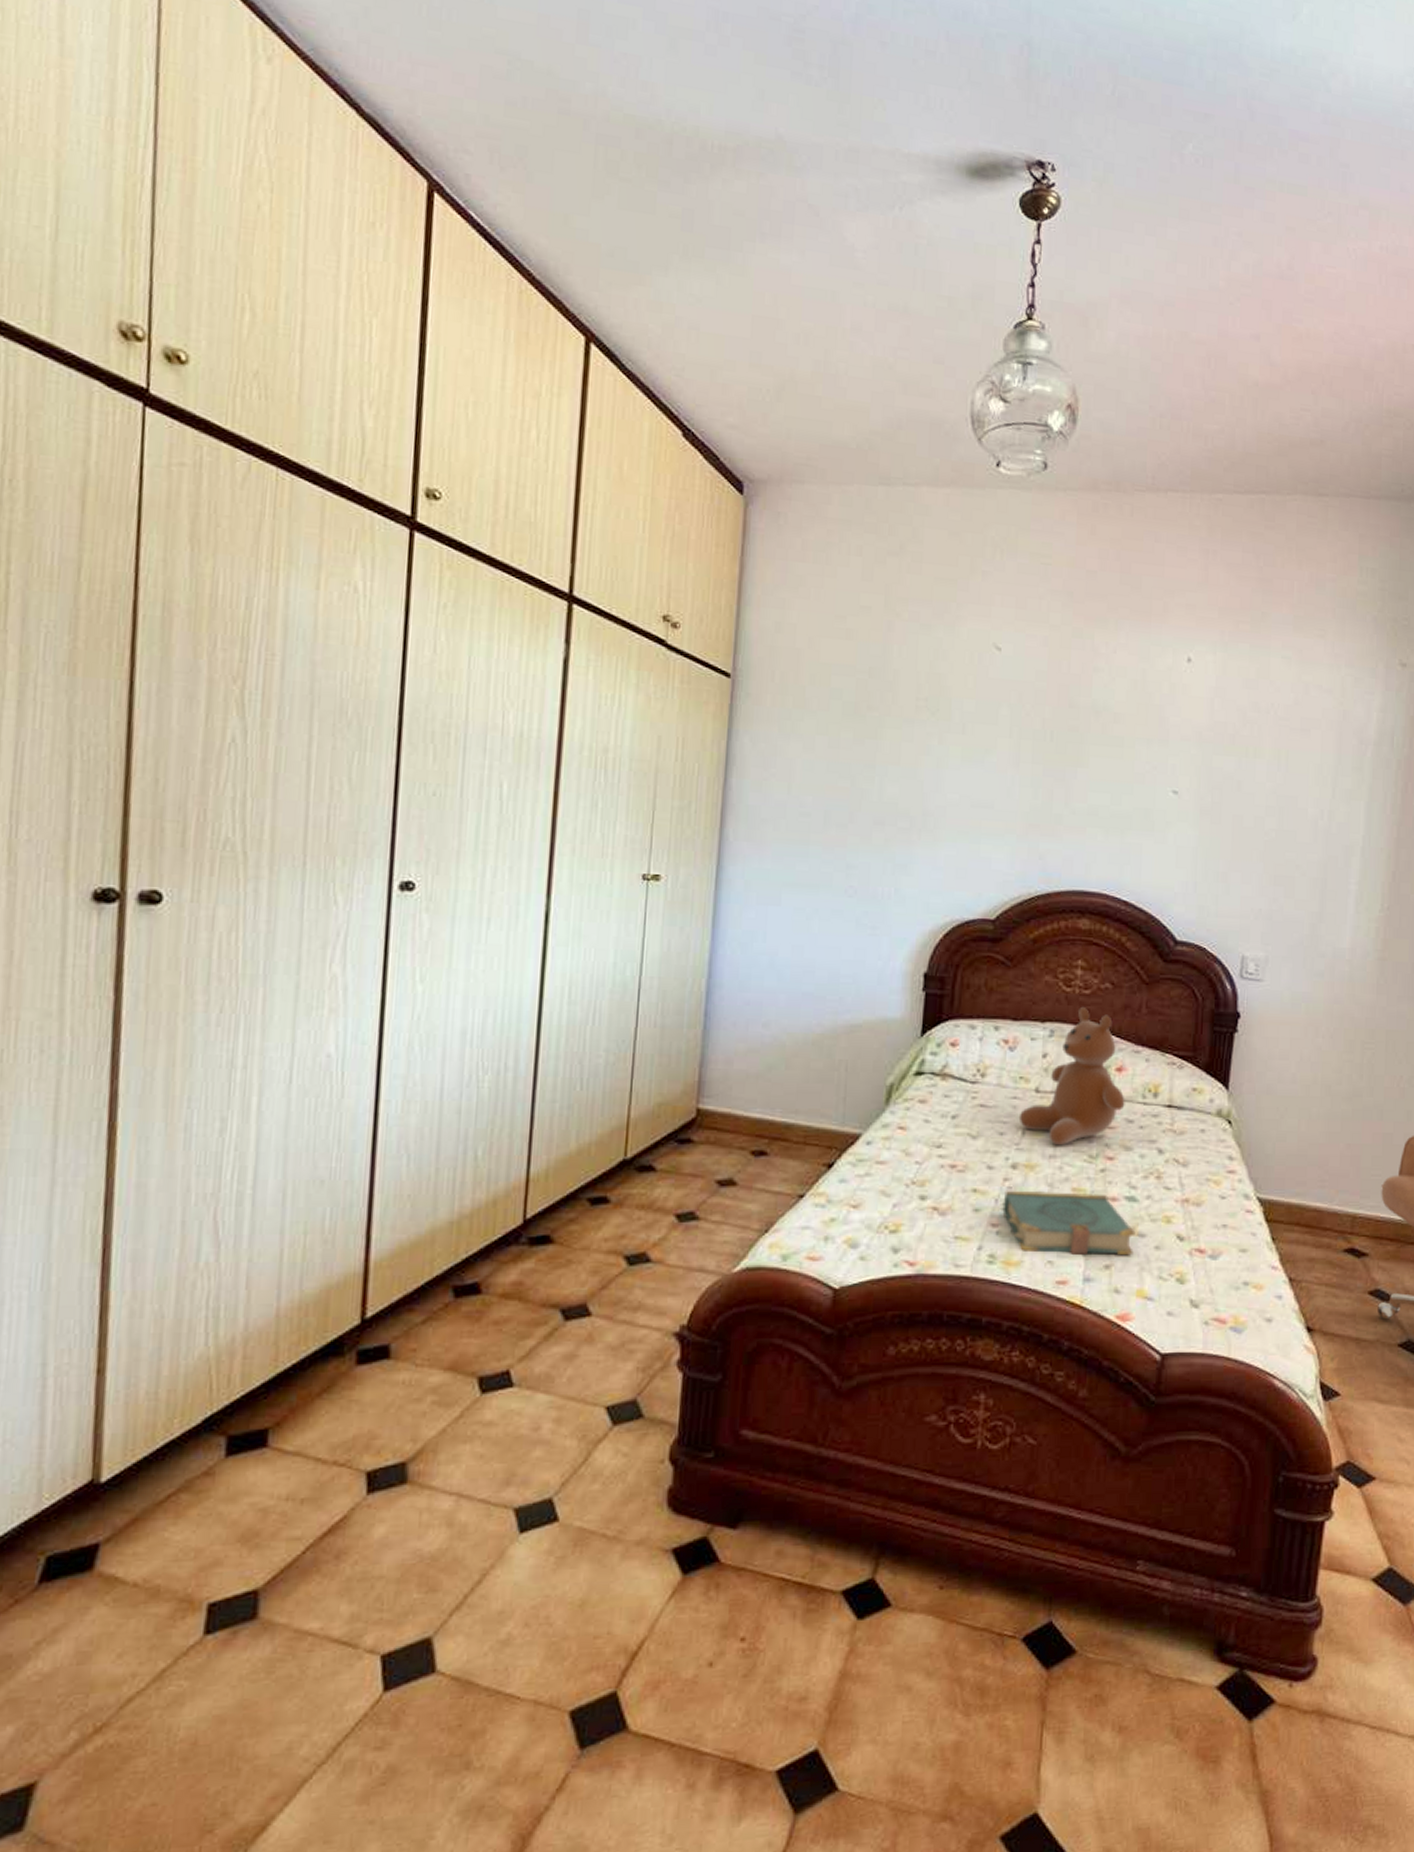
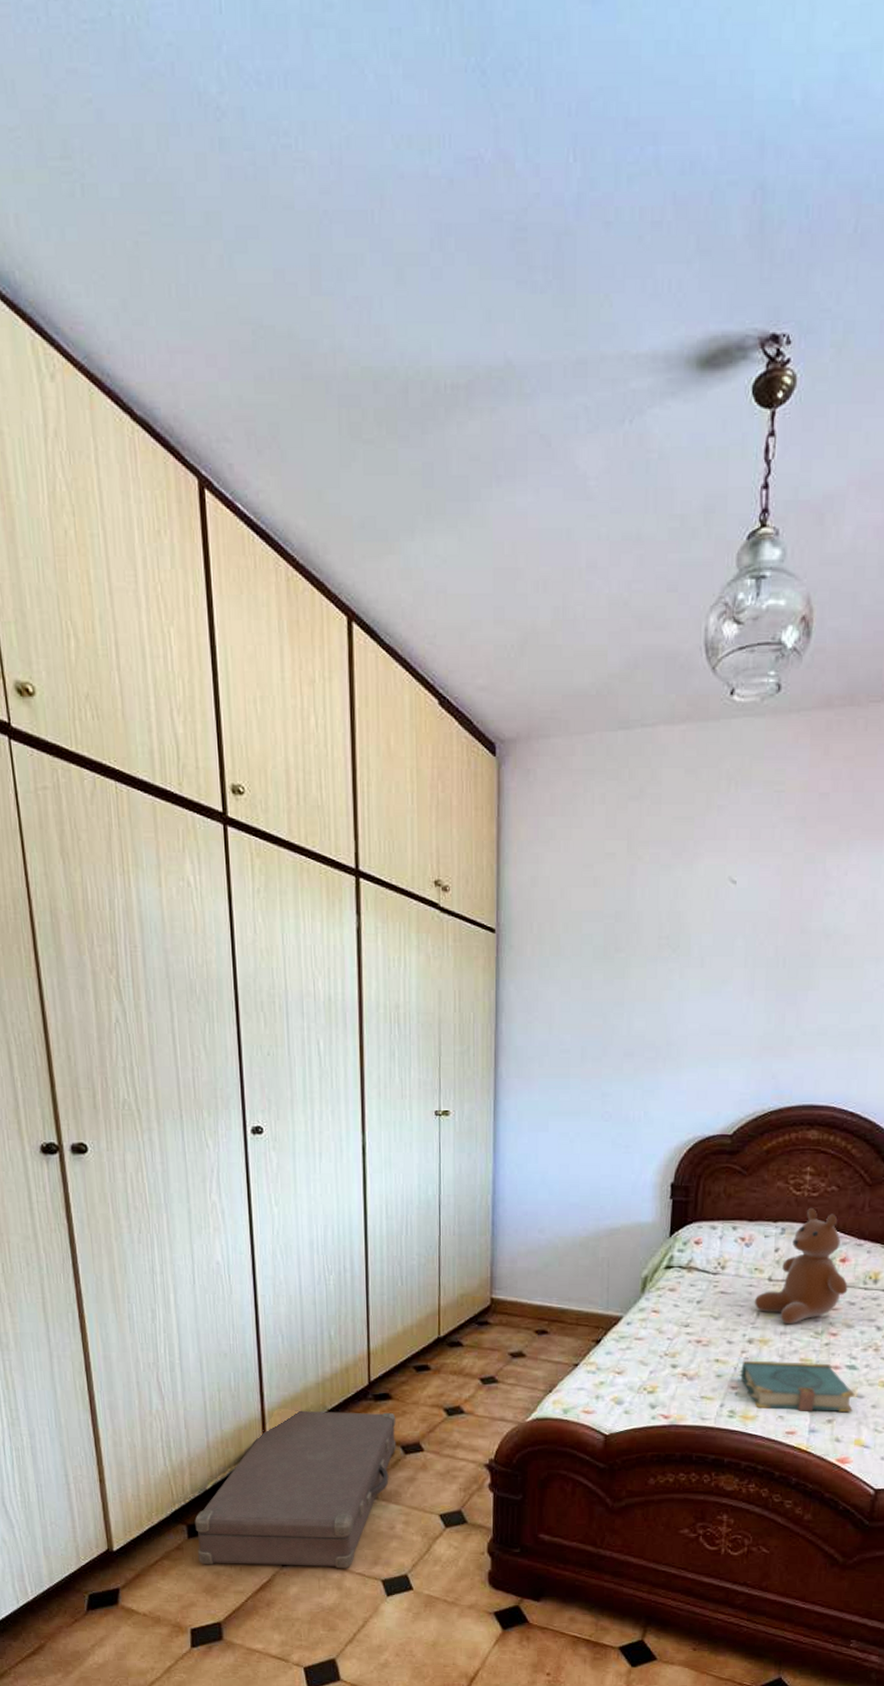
suitcase: none [237,1260,557,1497] -> present [194,1410,397,1569]

